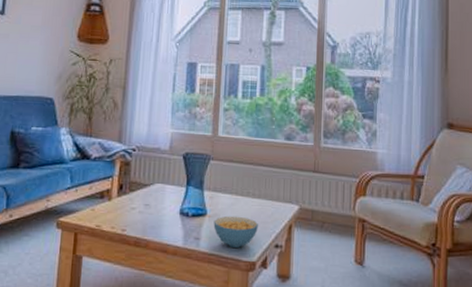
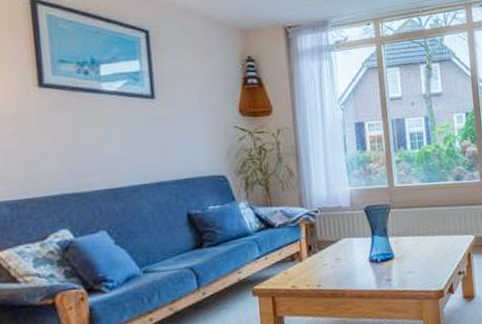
cereal bowl: present [213,215,258,248] -> none [401,253,442,282]

